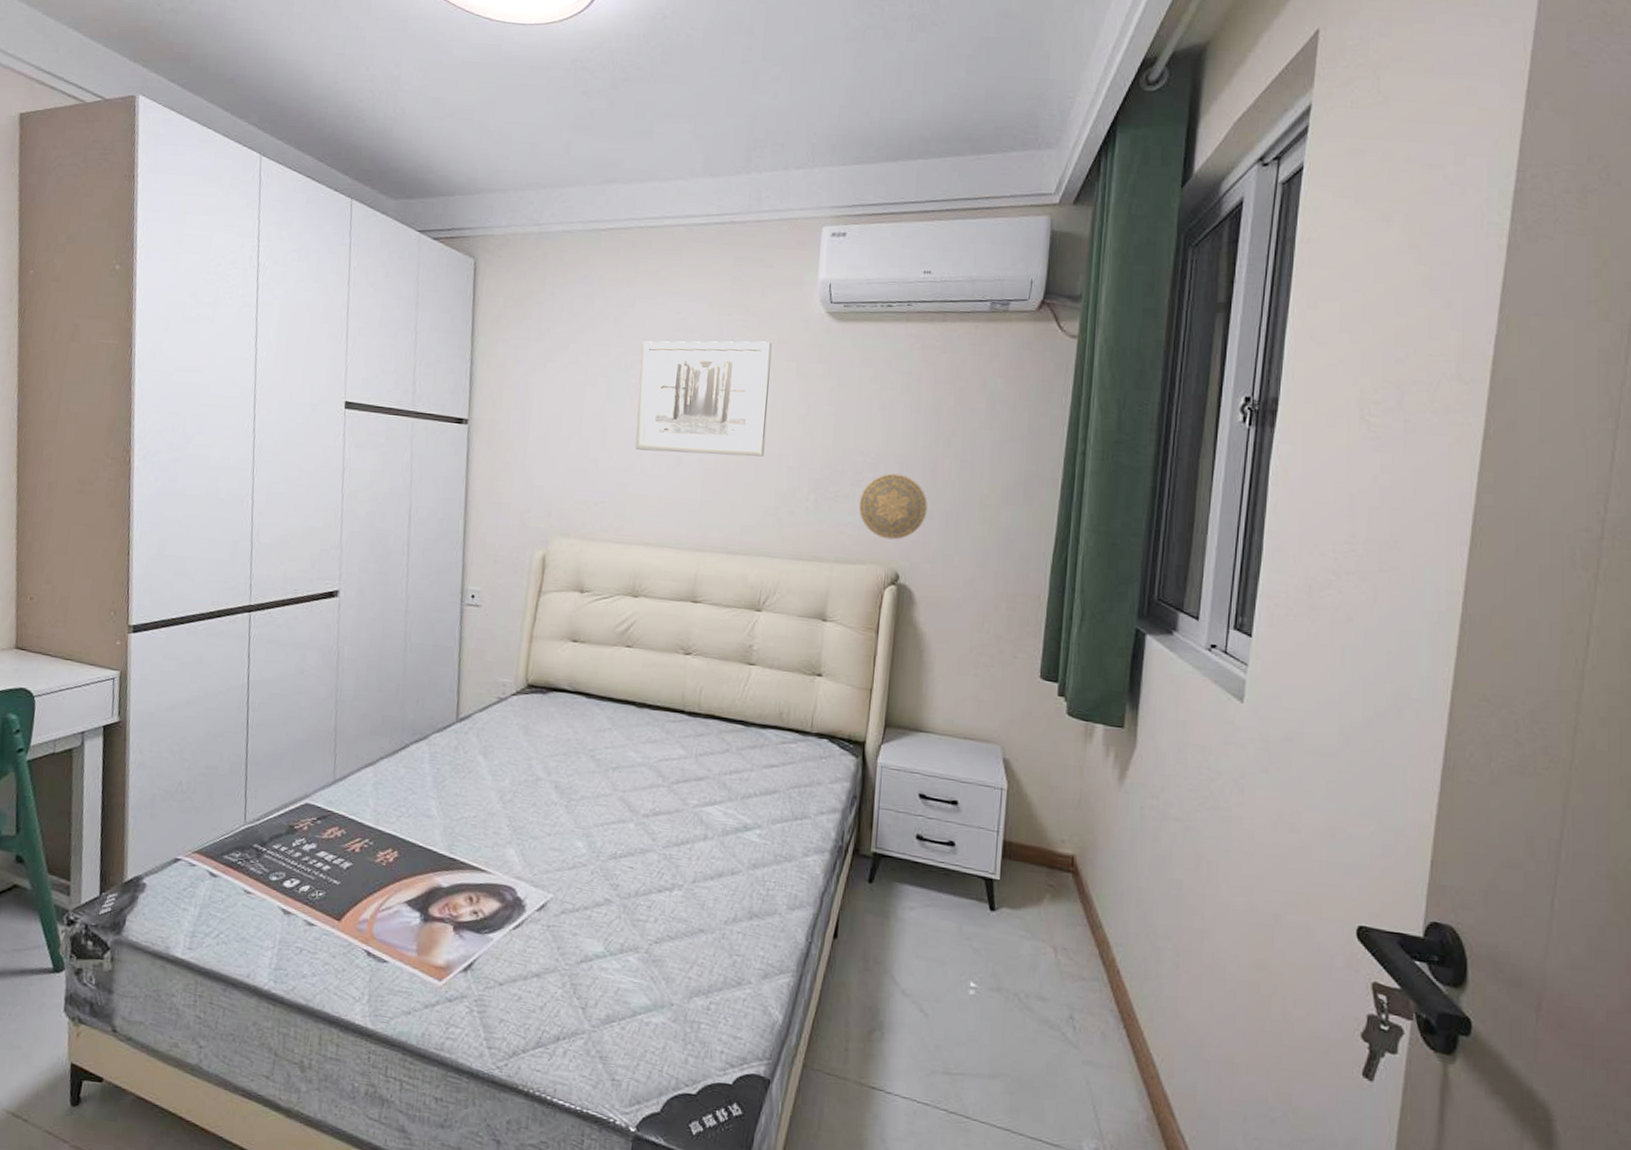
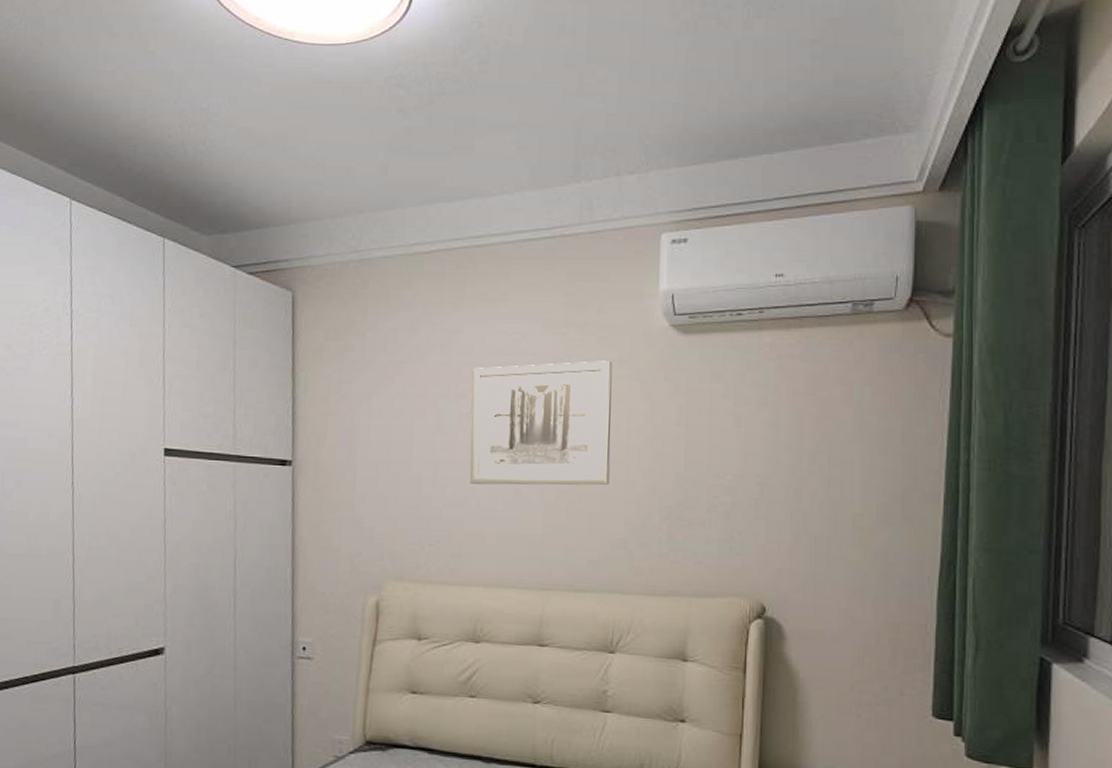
decorative plate: present [858,473,928,540] -> none [716,496,793,569]

